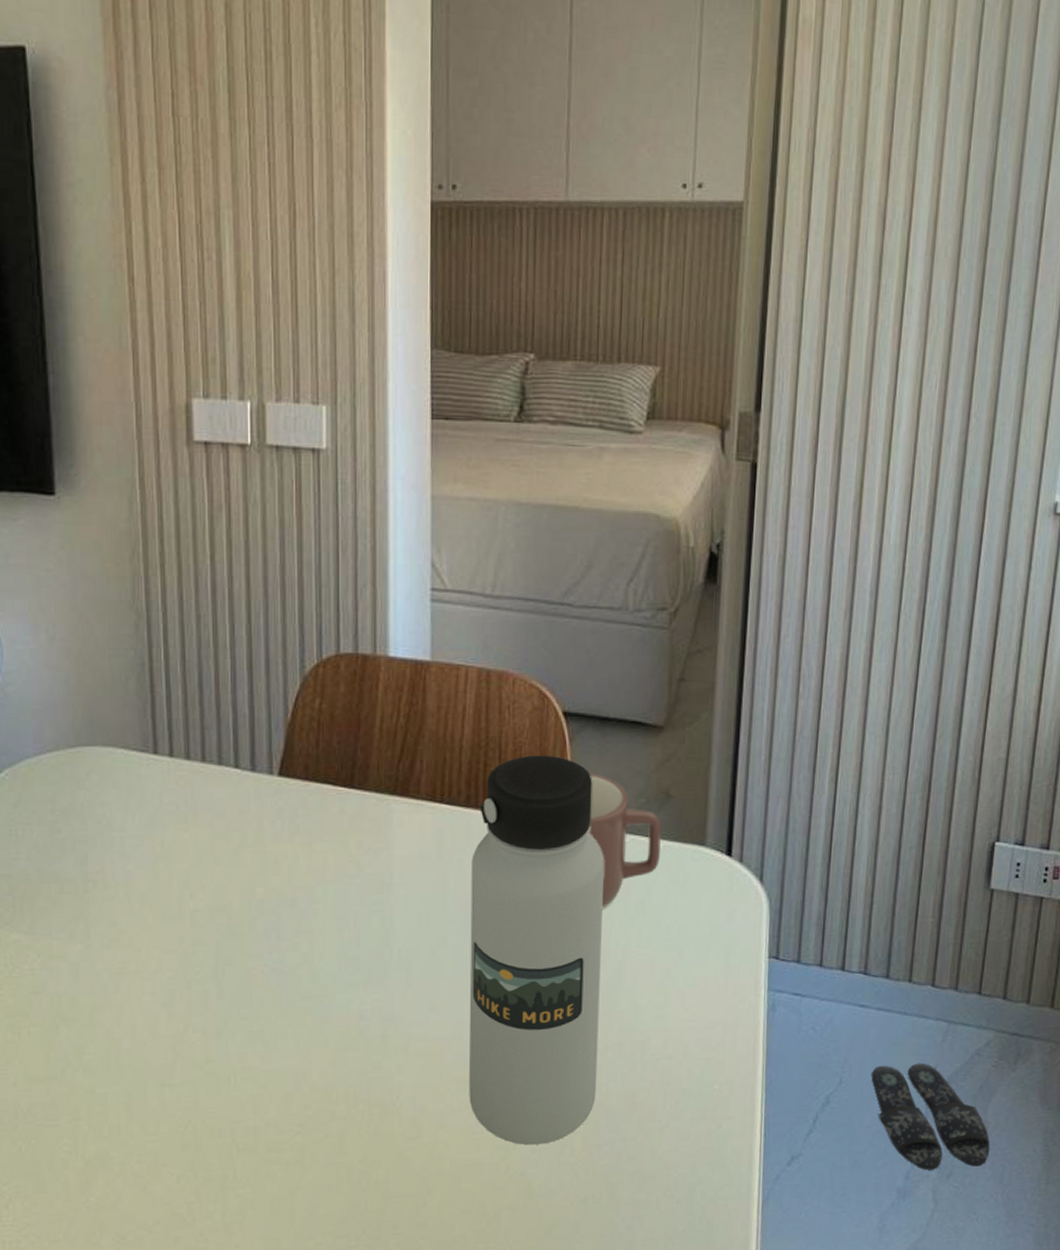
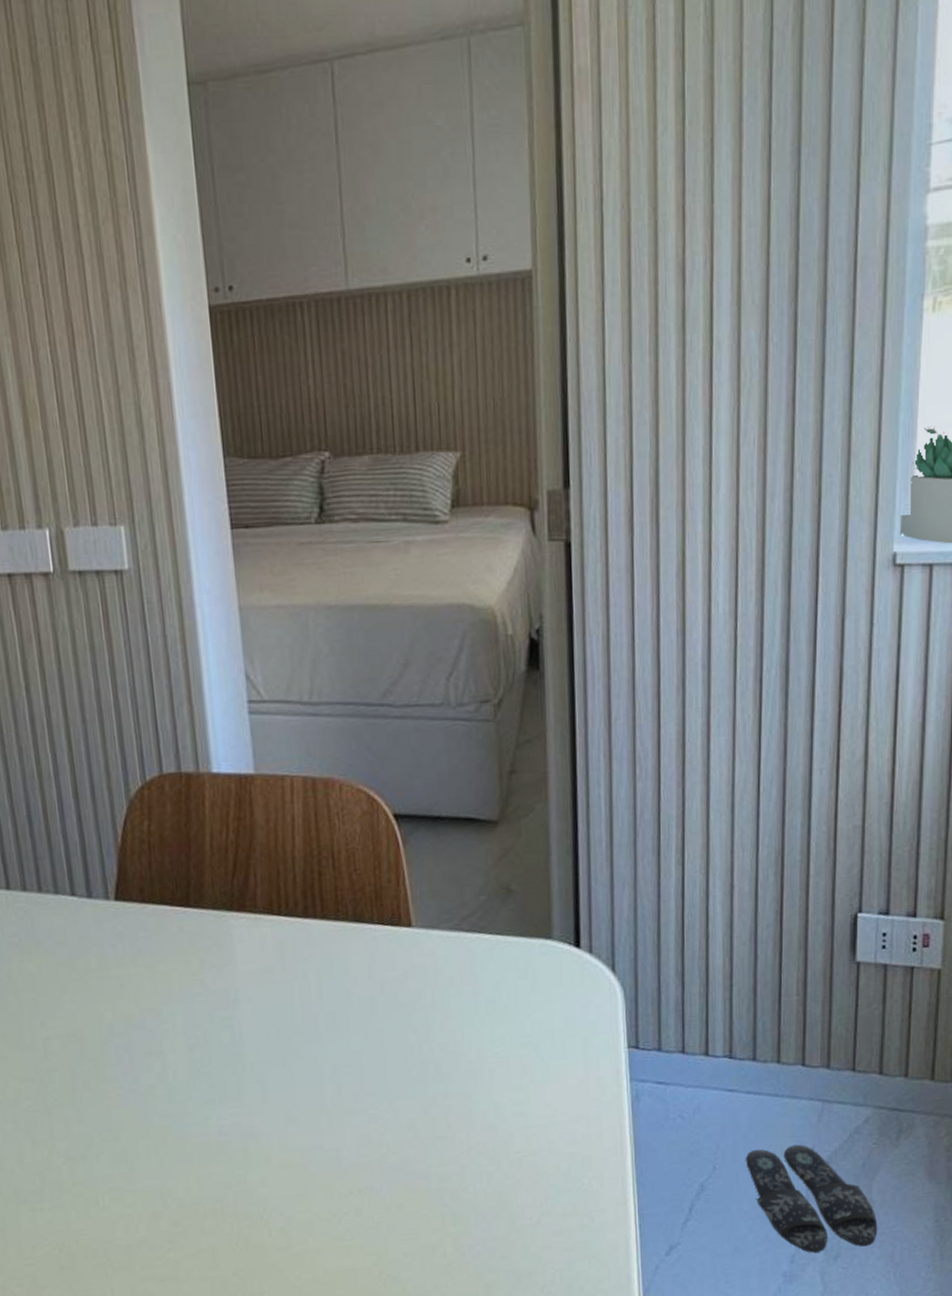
water bottle: present [469,755,604,1146] -> none [315,859,463,1250]
mug: present [588,773,662,909] -> none [425,874,507,1010]

